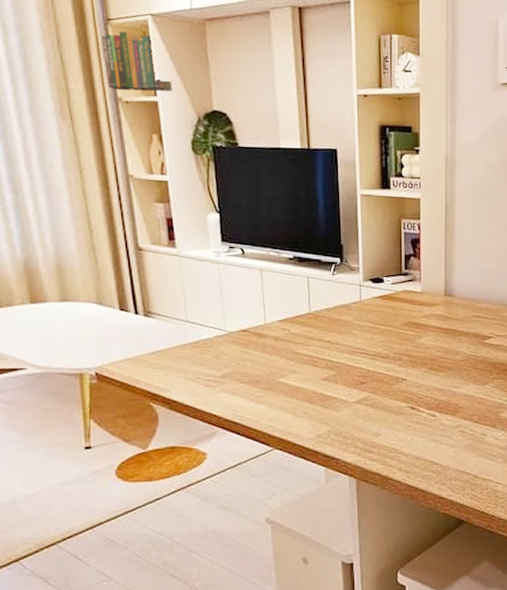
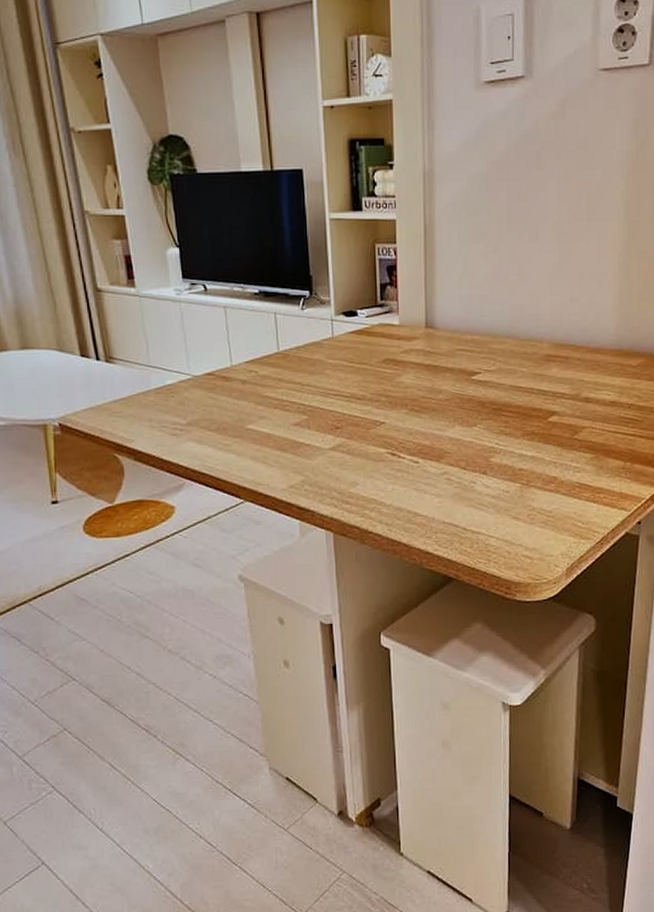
books: present [101,31,173,92] -> none [50,54,127,120]

